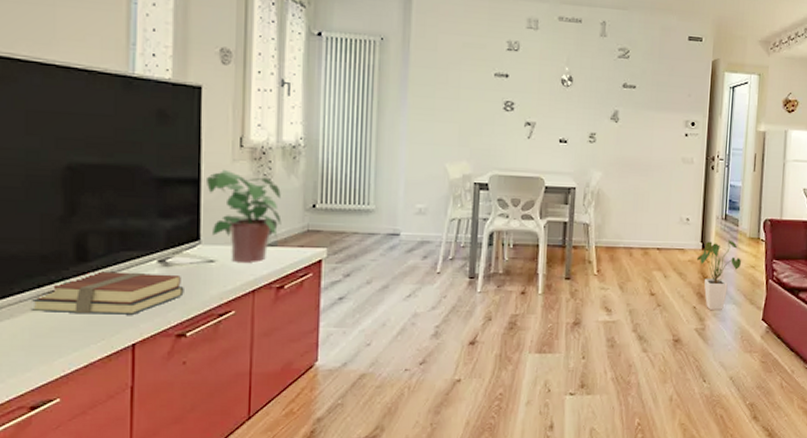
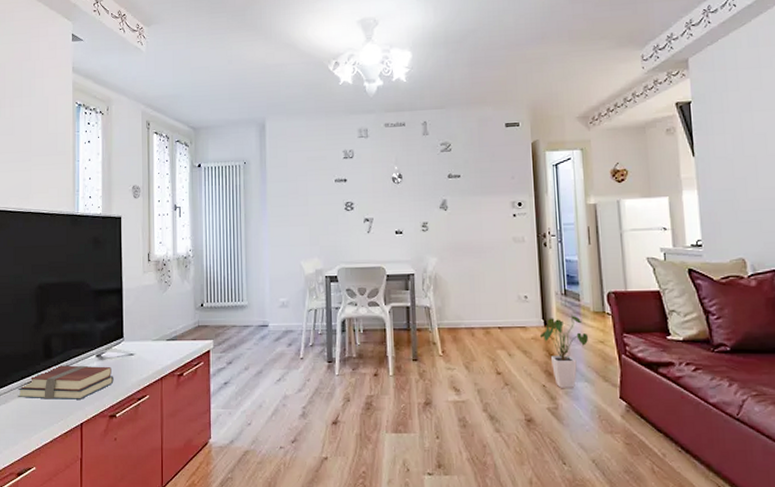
potted plant: present [207,169,282,262] -> none [127,280,179,354]

